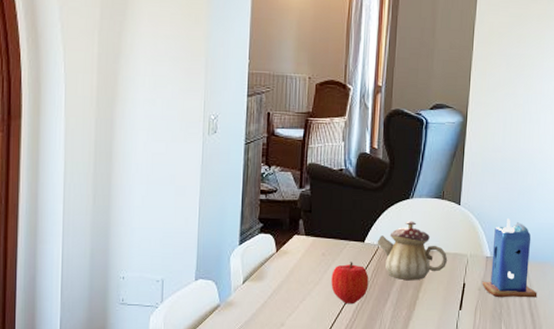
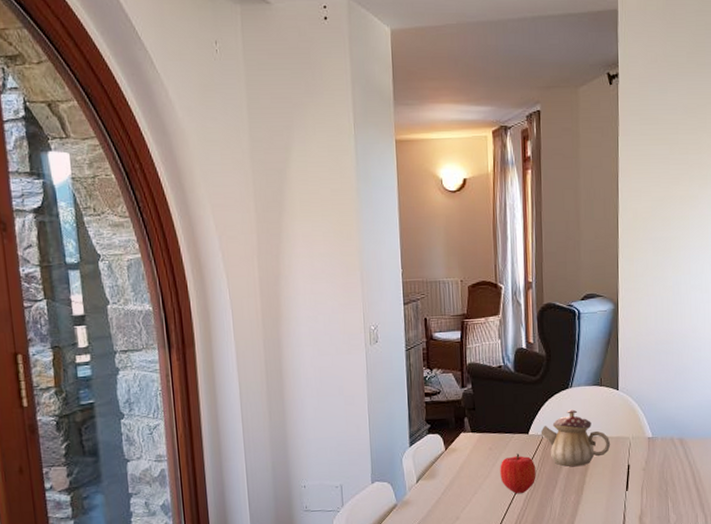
candle: present [482,218,537,298] -> none [646,399,701,476]

